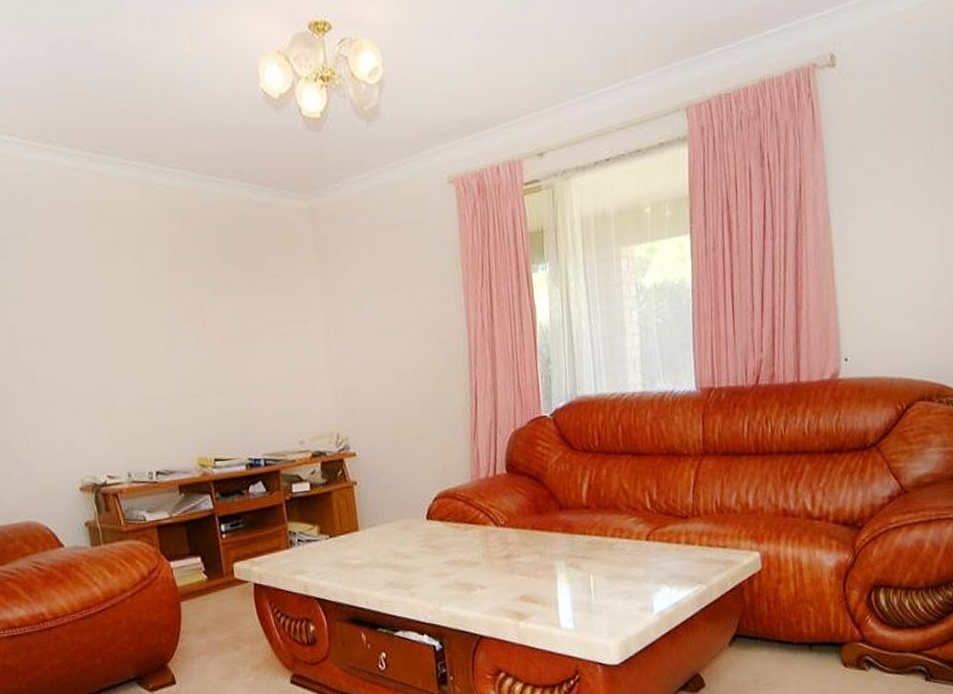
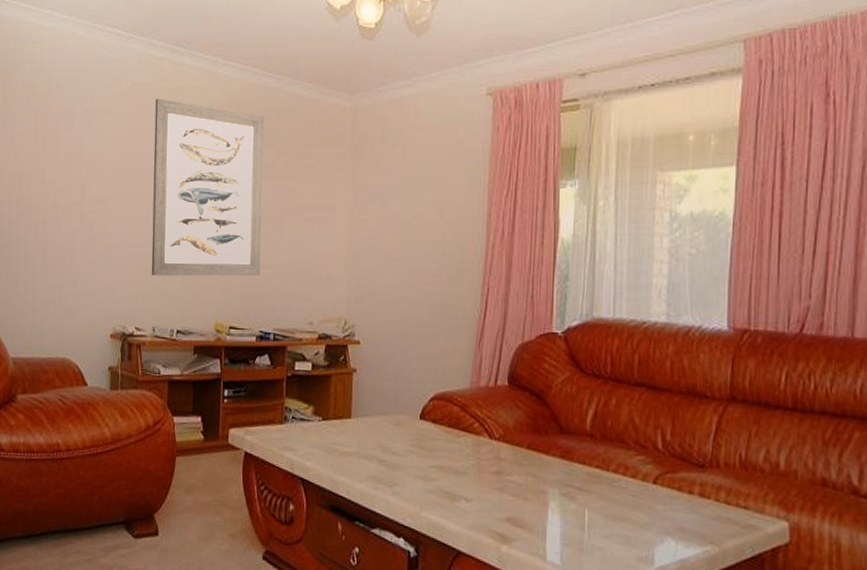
wall art: none [80,216,239,417] -> present [151,98,264,277]

